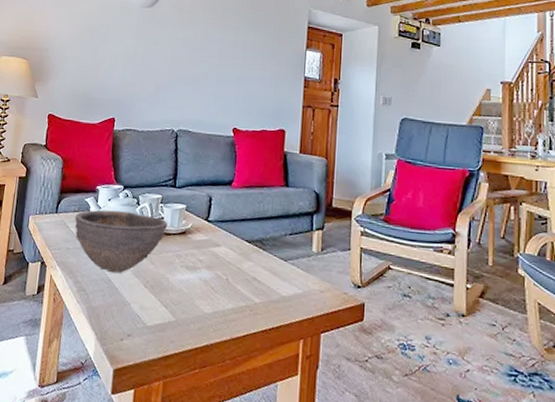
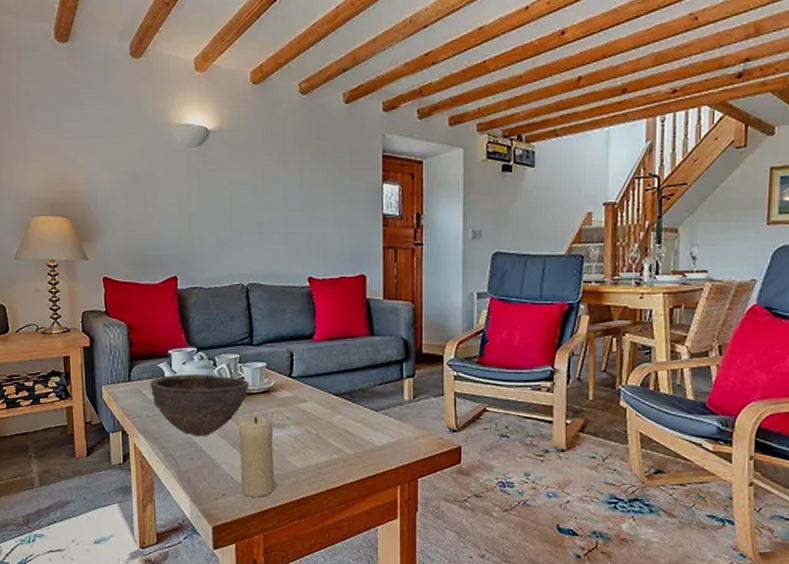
candle: none [146,256,186,341] -> present [239,416,278,497]

